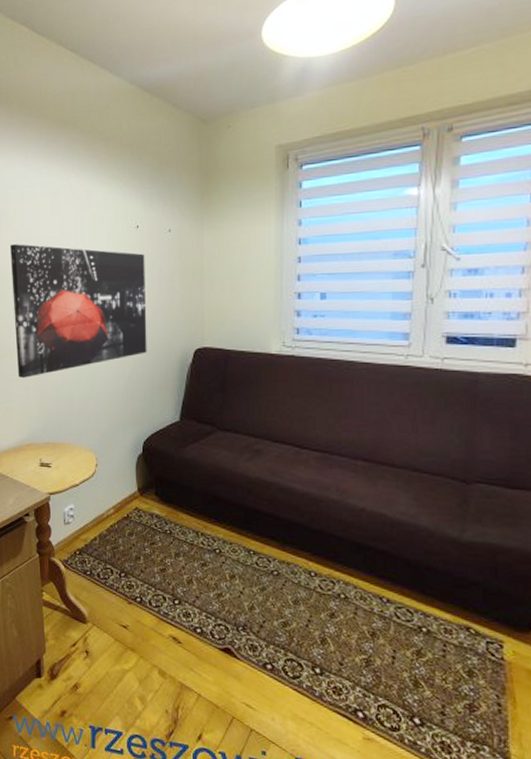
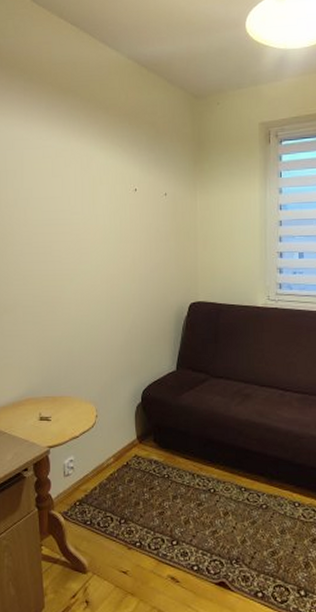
wall art: present [9,244,147,378] -> none [9,203,145,333]

